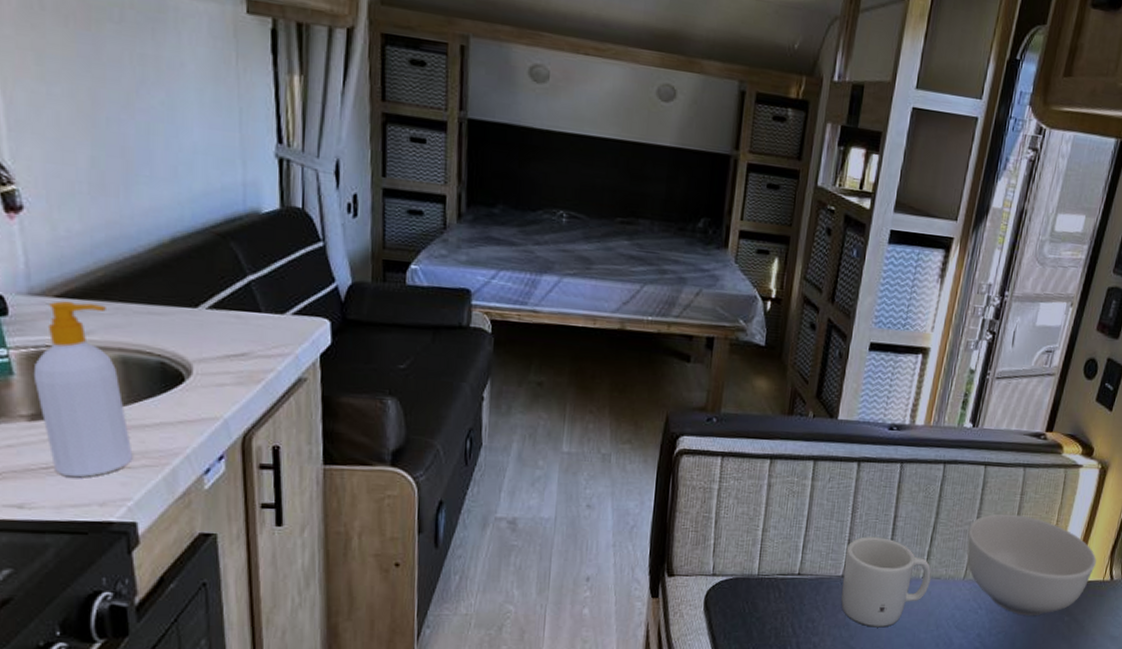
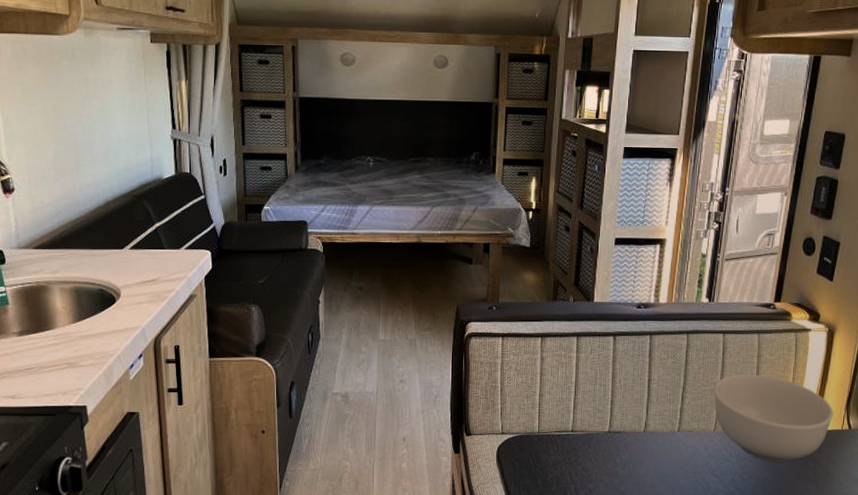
soap bottle: present [33,301,133,478] -> none [21,251,83,375]
mug: present [840,536,932,628] -> none [608,398,685,475]

